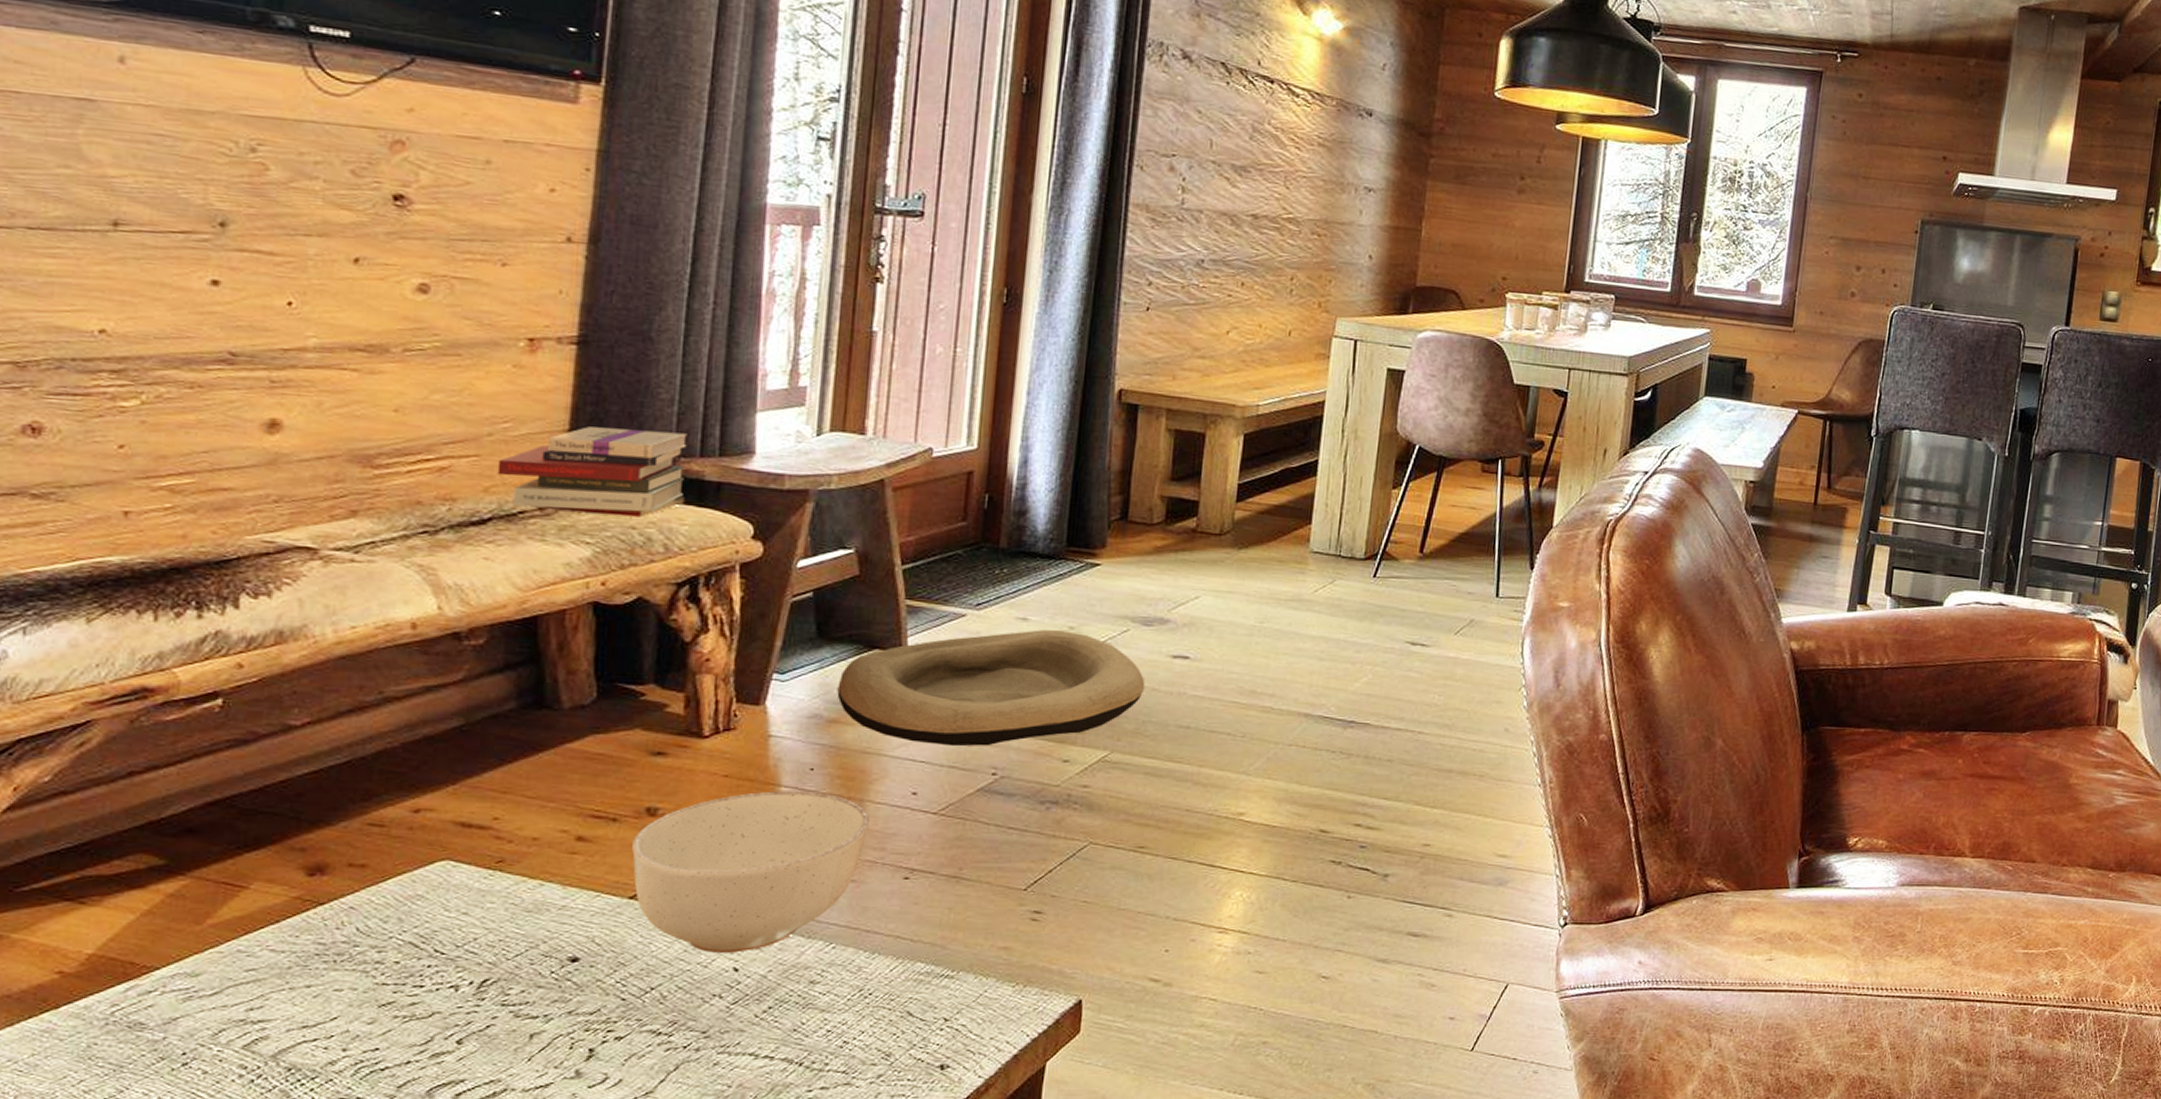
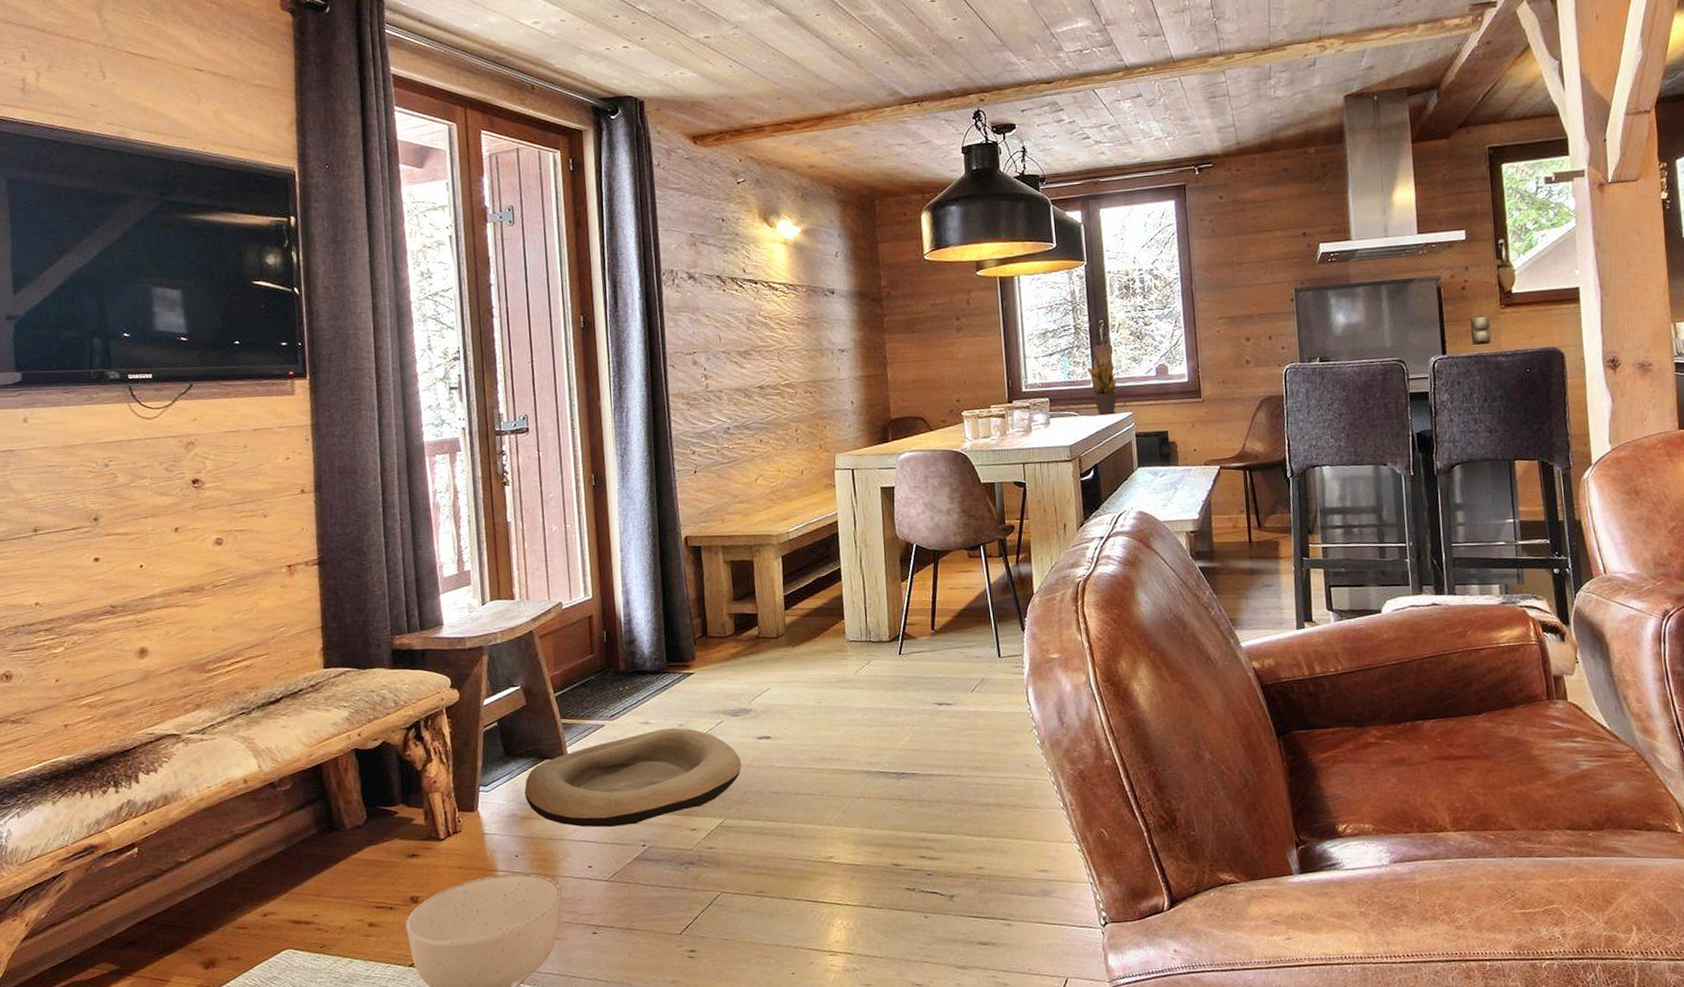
books: present [497,426,688,517] -> none [281,617,403,687]
potted plant: none [1666,257,1704,328] -> present [1087,357,1119,415]

